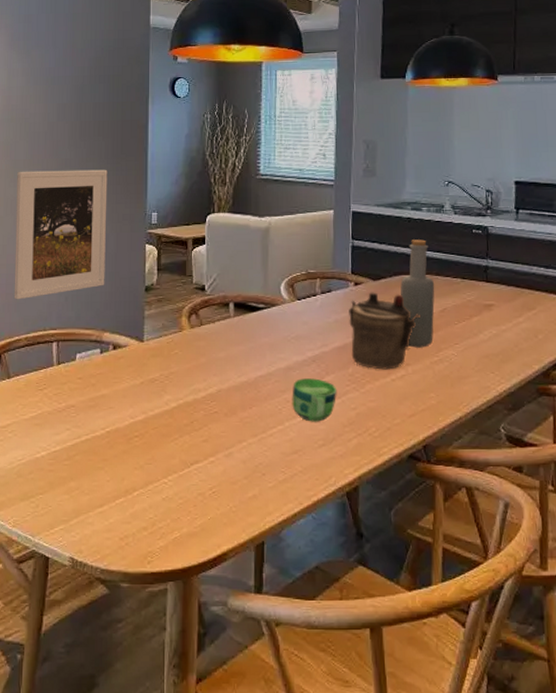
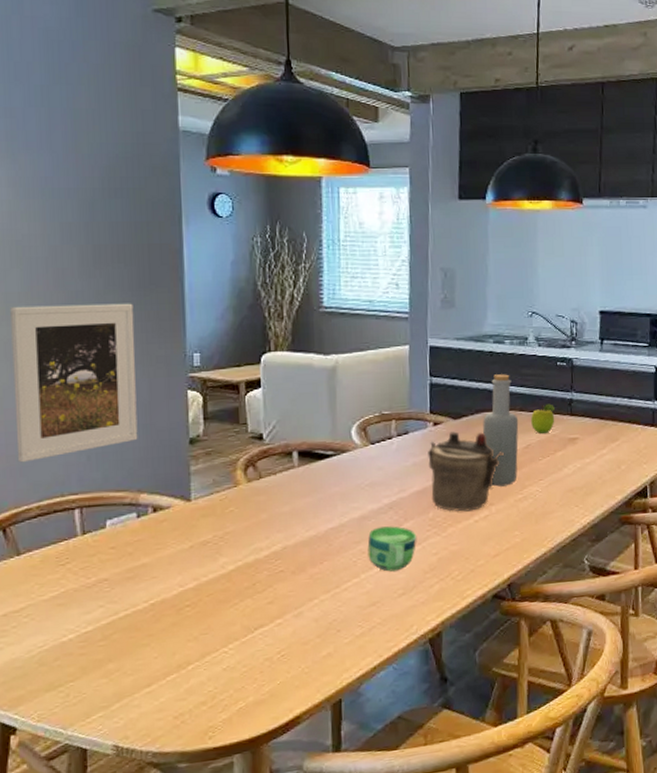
fruit: none [447,269,471,298] -> present [531,403,555,434]

